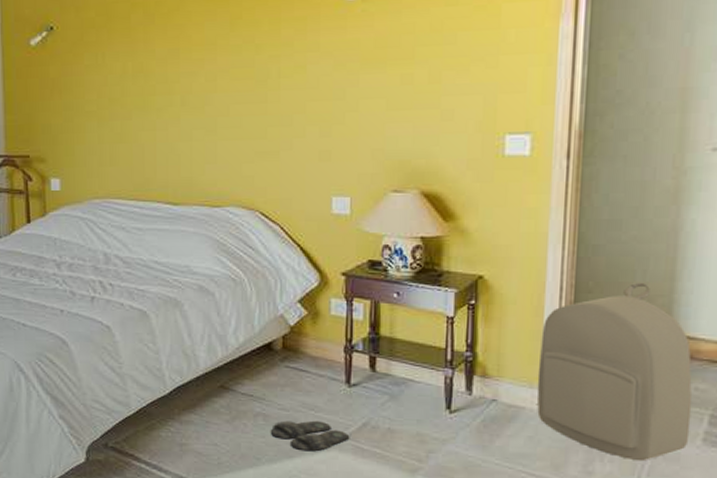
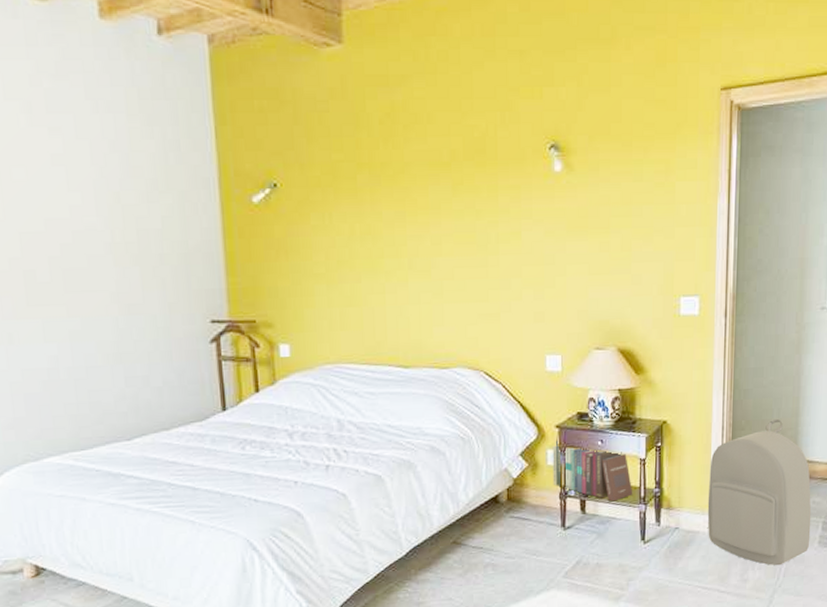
slippers: present [271,420,350,452] -> none [499,564,566,594]
books: none [336,288,437,362] -> present [552,440,633,502]

